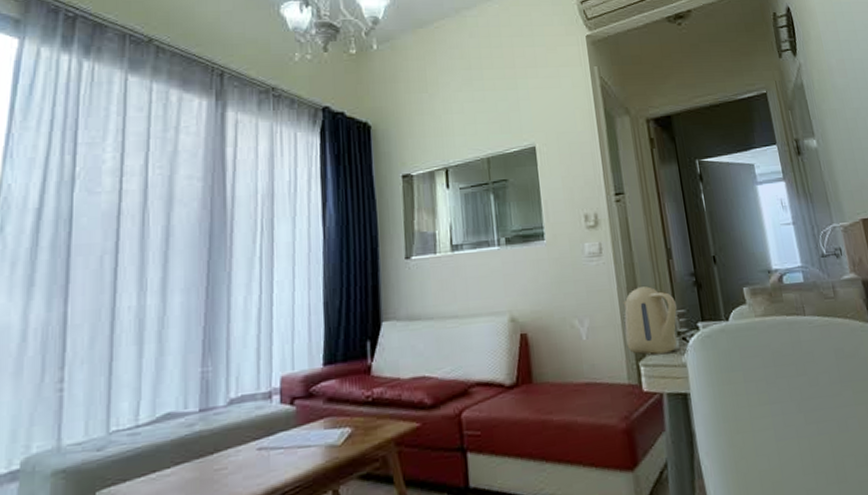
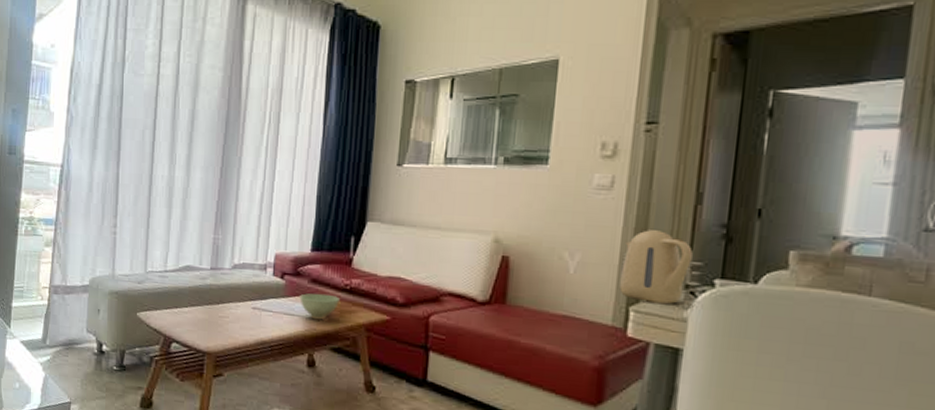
bowl: none [315,412,362,446] -> present [299,293,339,320]

